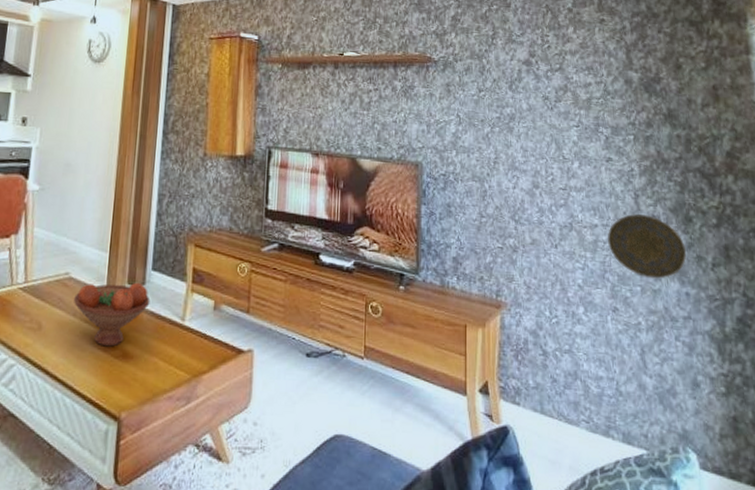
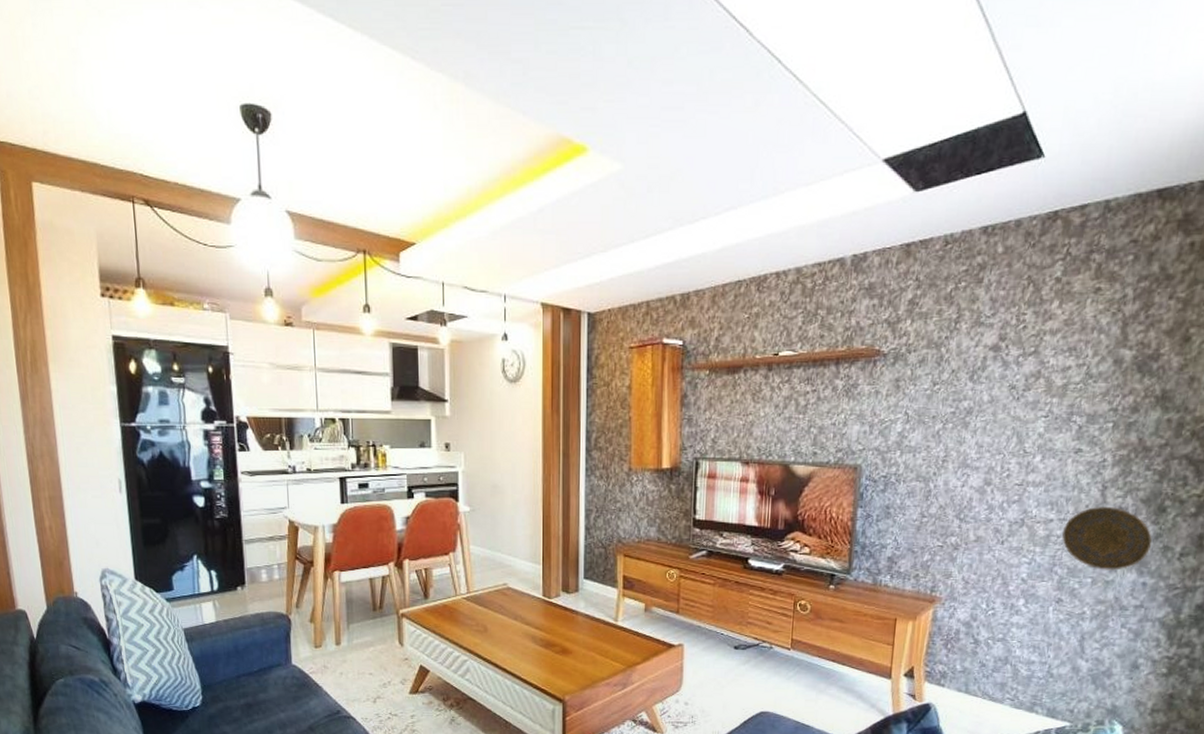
fruit bowl: present [74,282,150,347] -> none [514,589,584,644]

